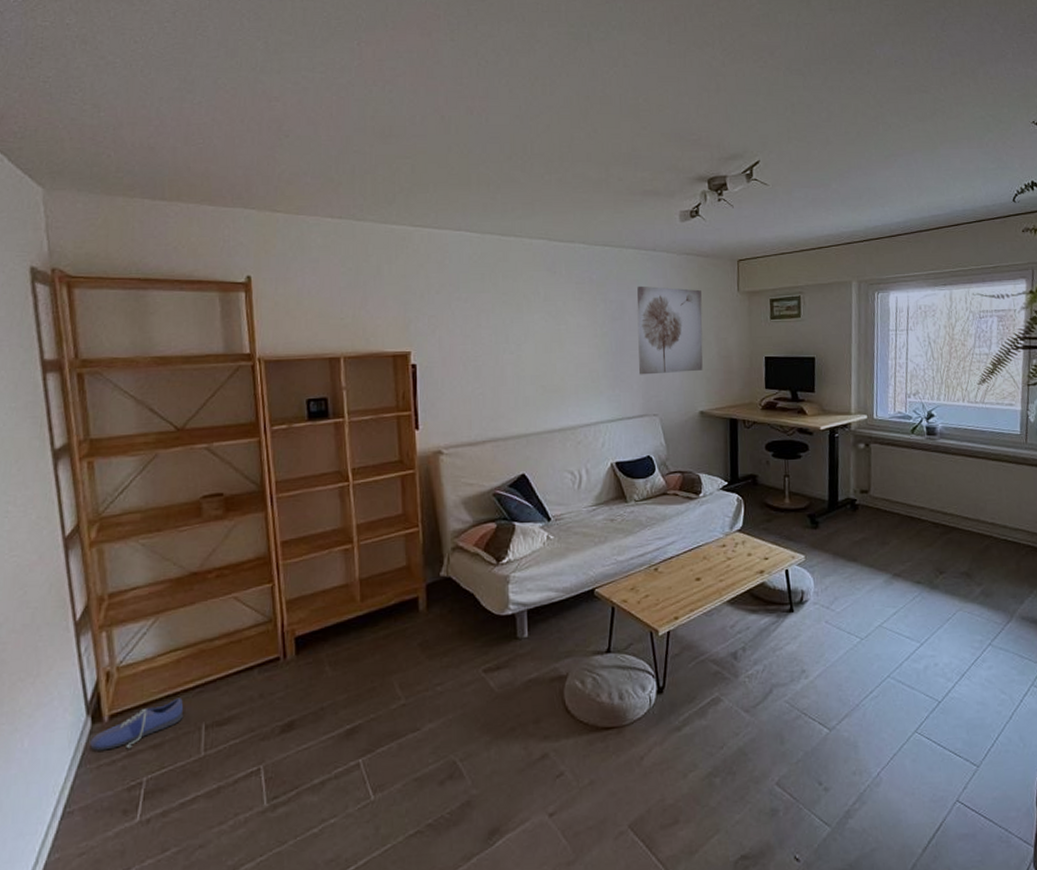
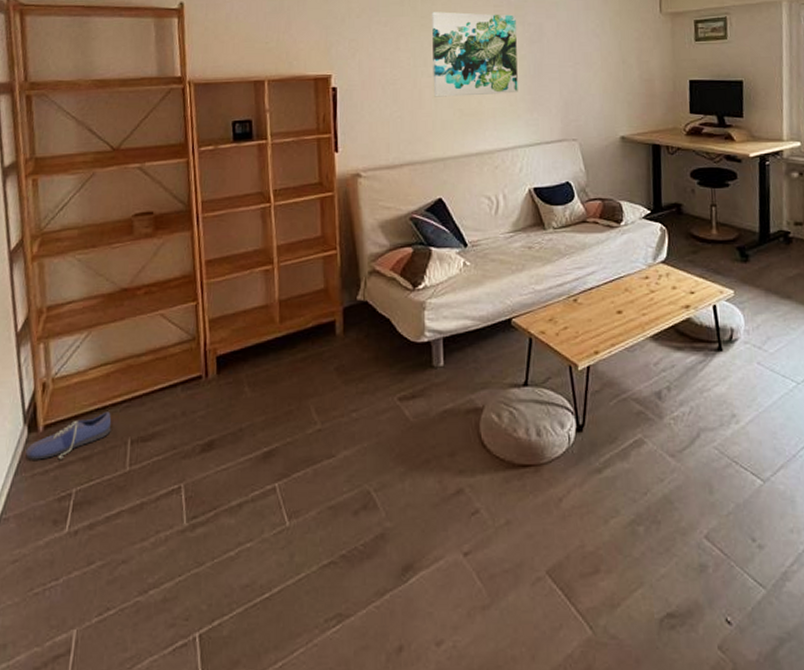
wall art: none [513,288,600,374] -> present [431,12,518,97]
wall art: present [637,285,703,375] -> none [555,8,624,99]

